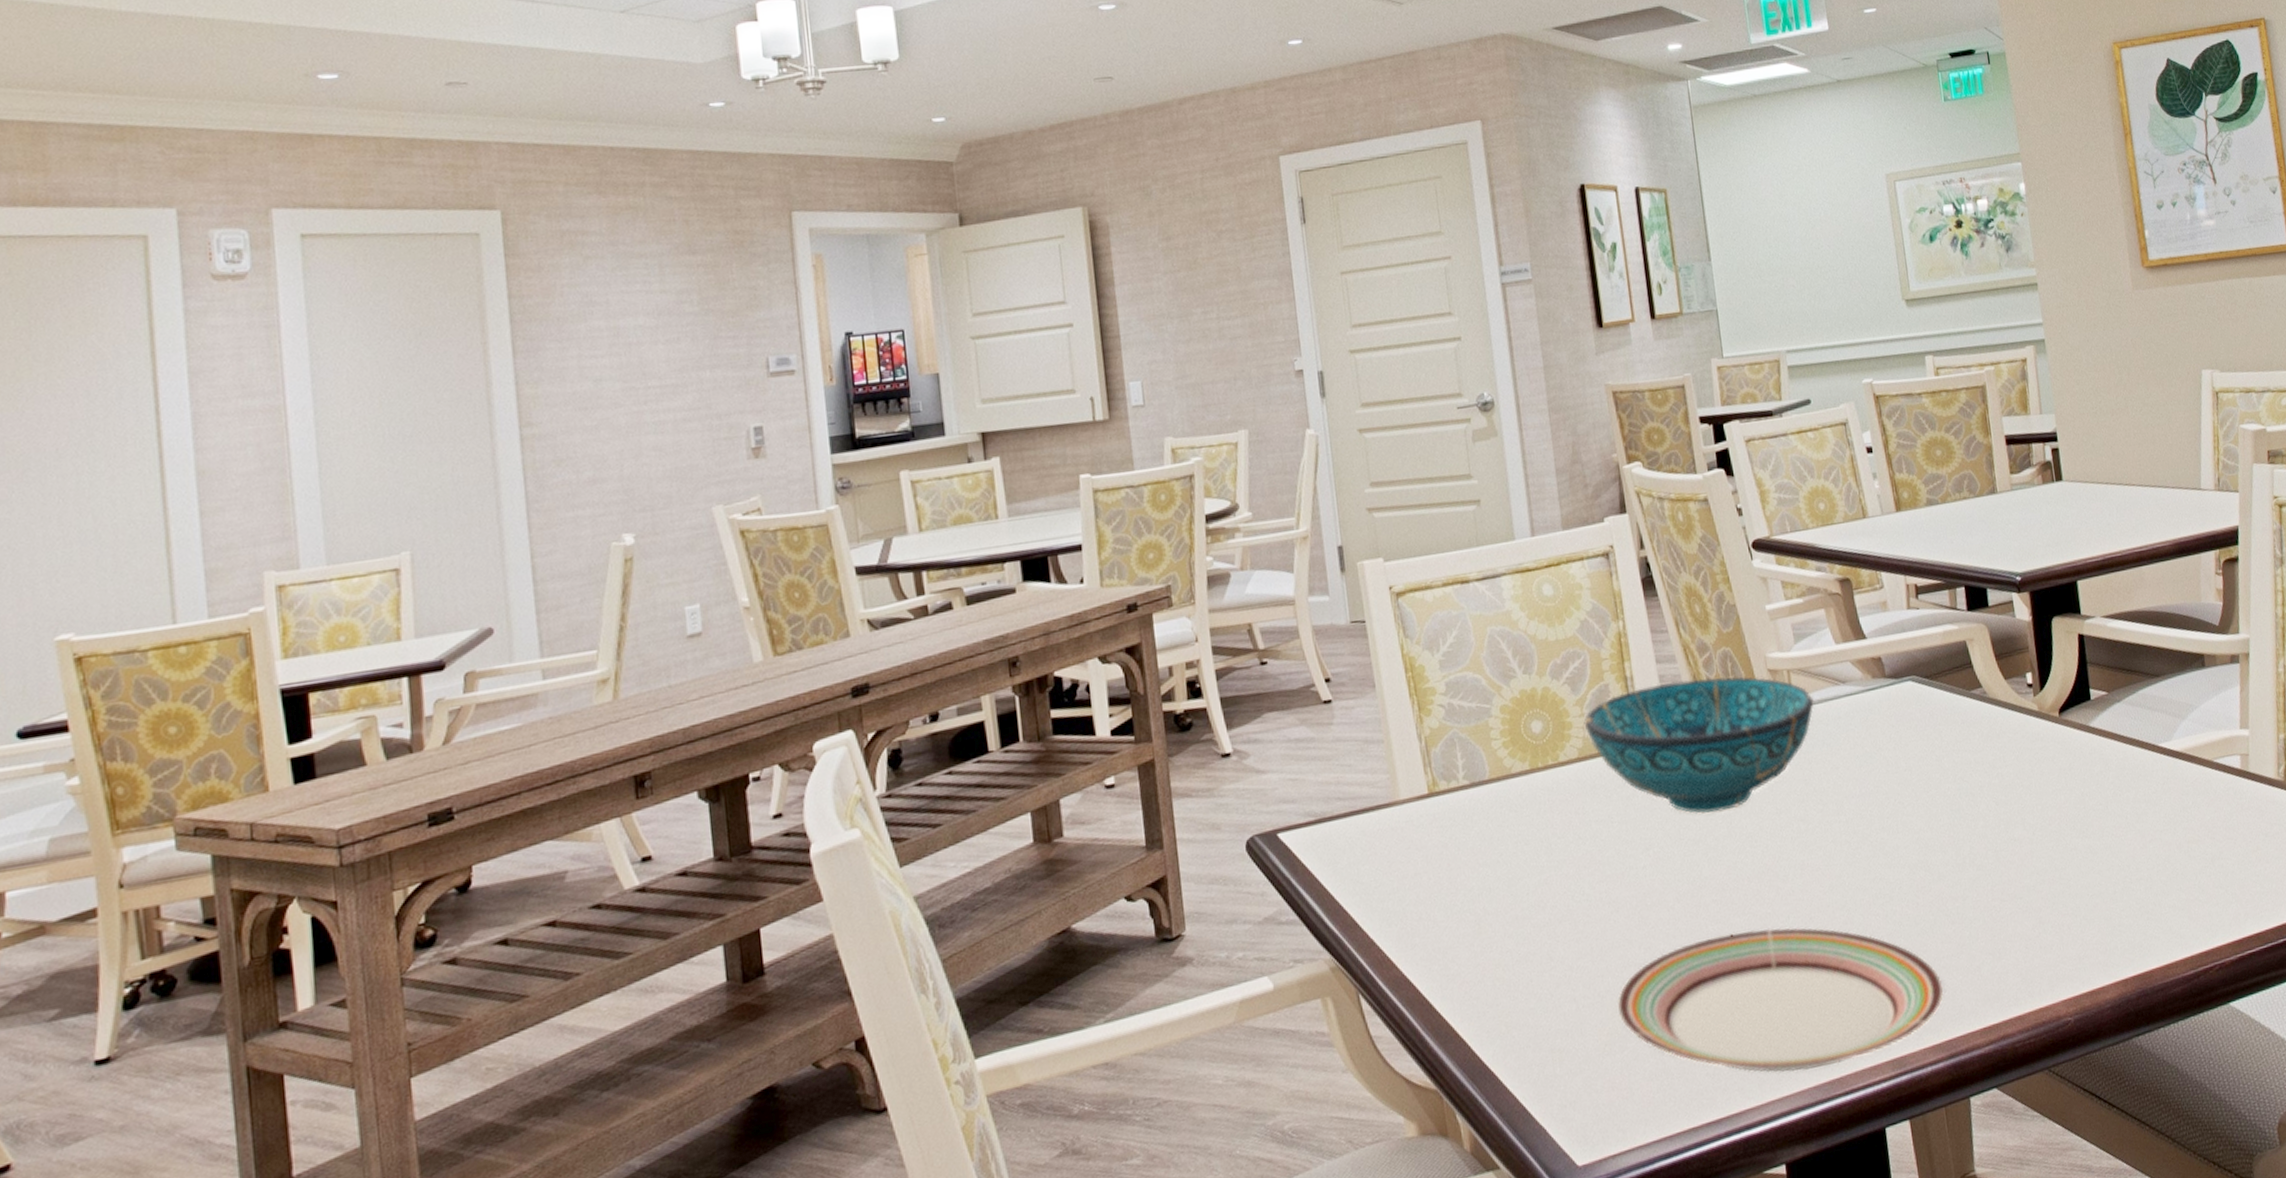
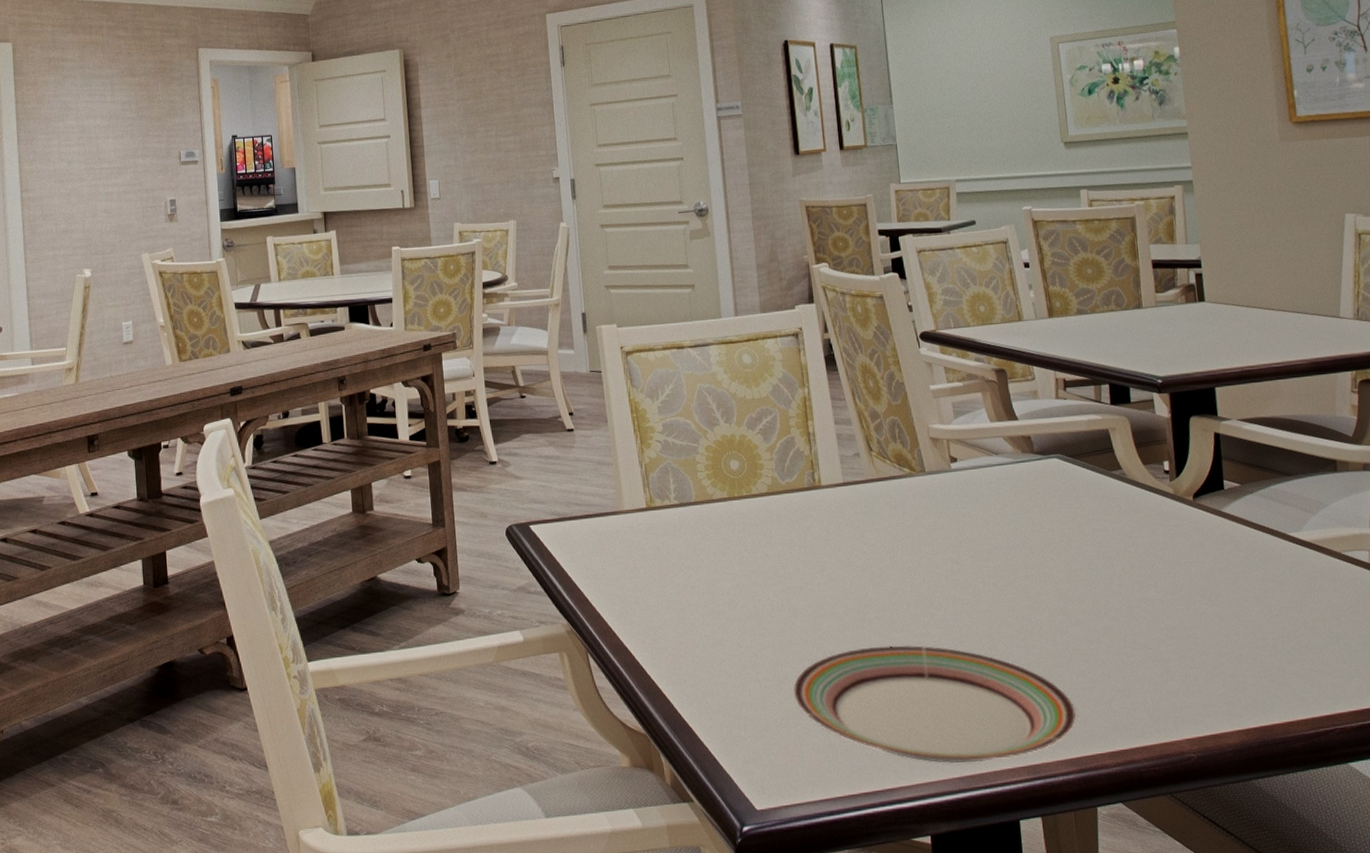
decorative bowl: present [1583,676,1815,814] -> none [773,439,971,548]

